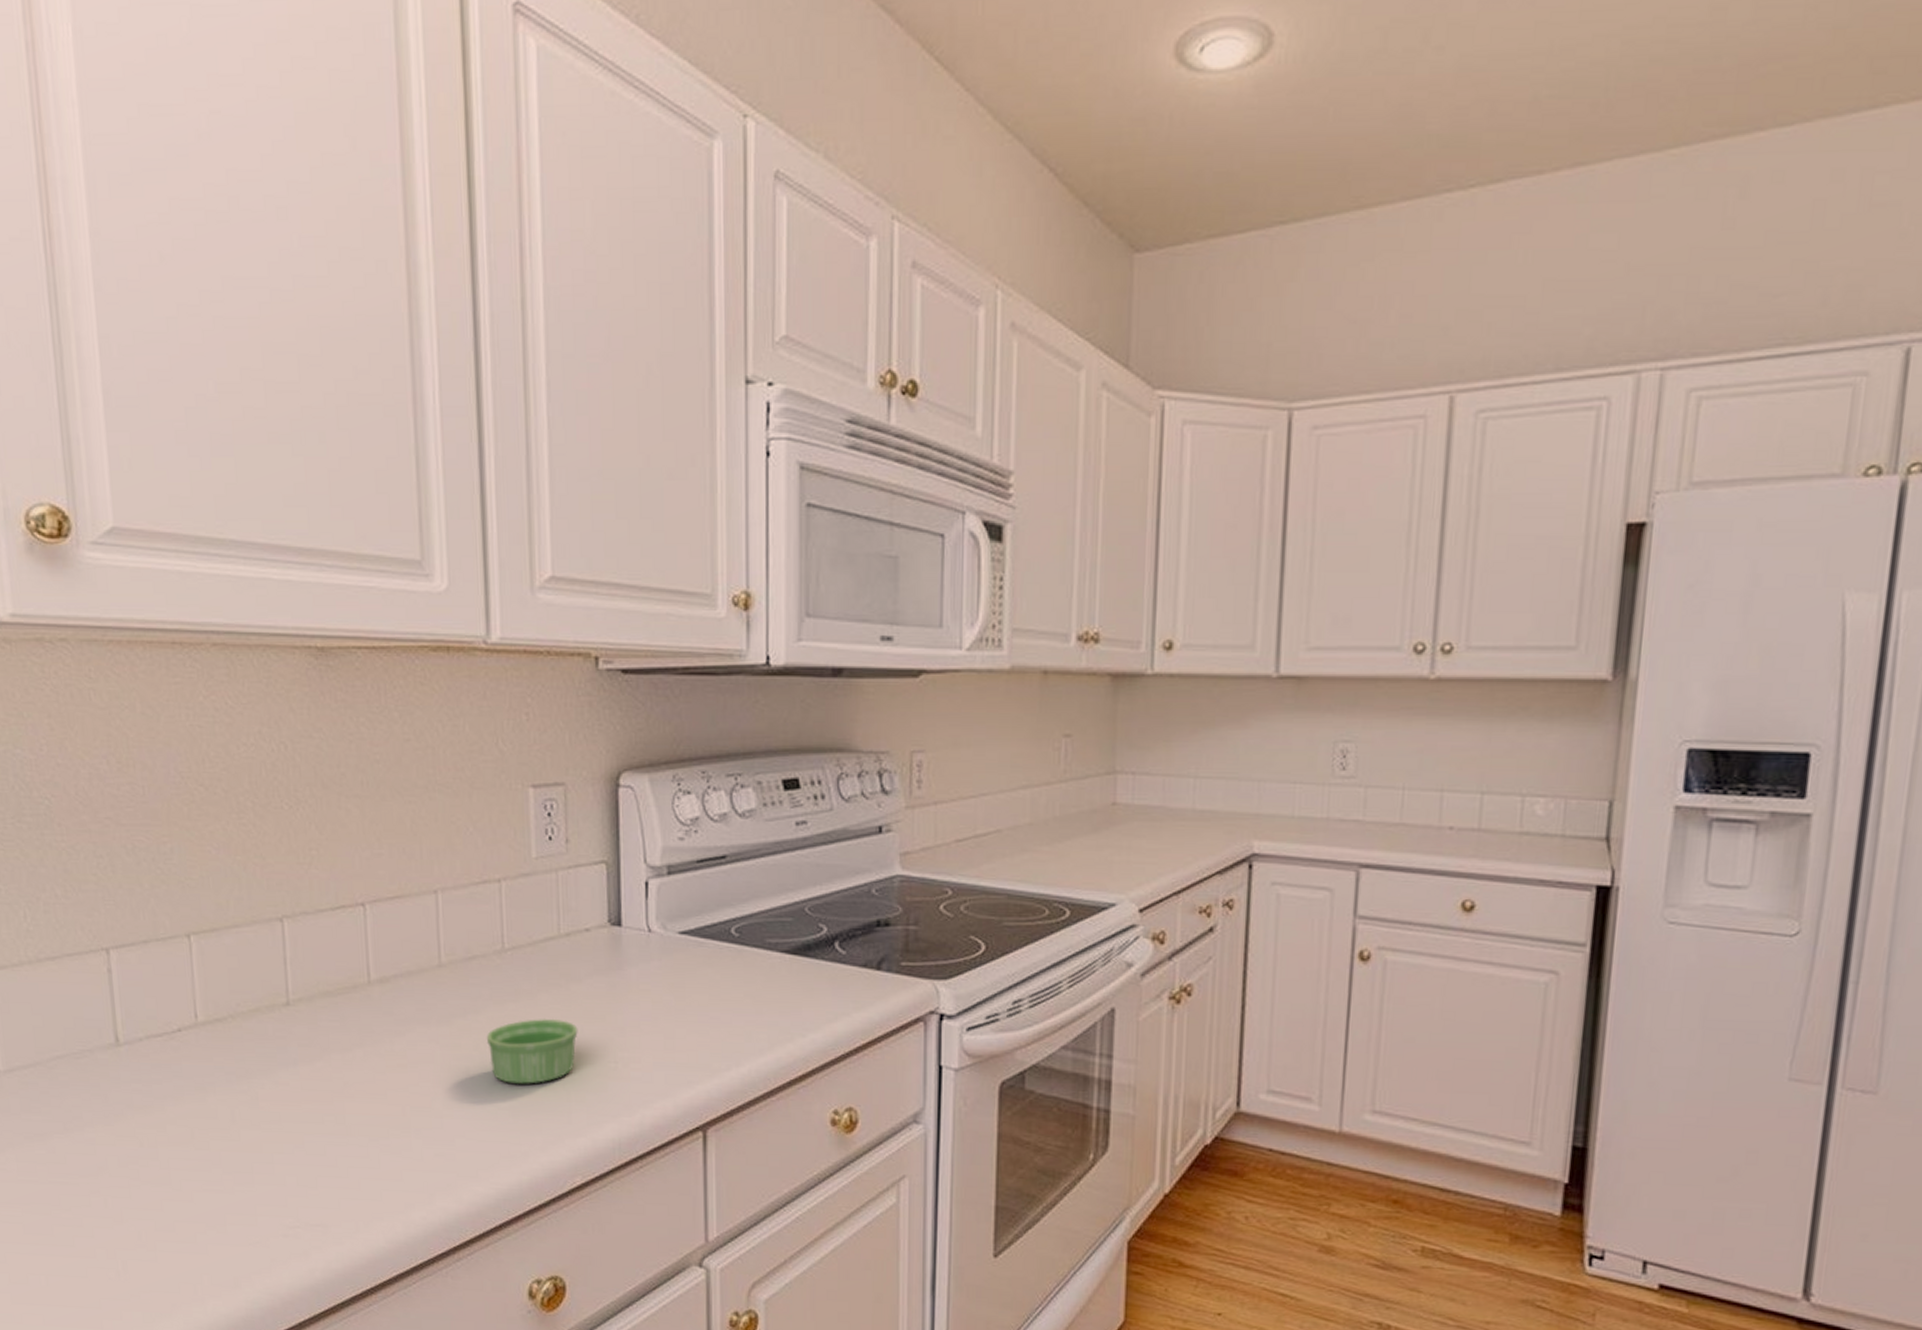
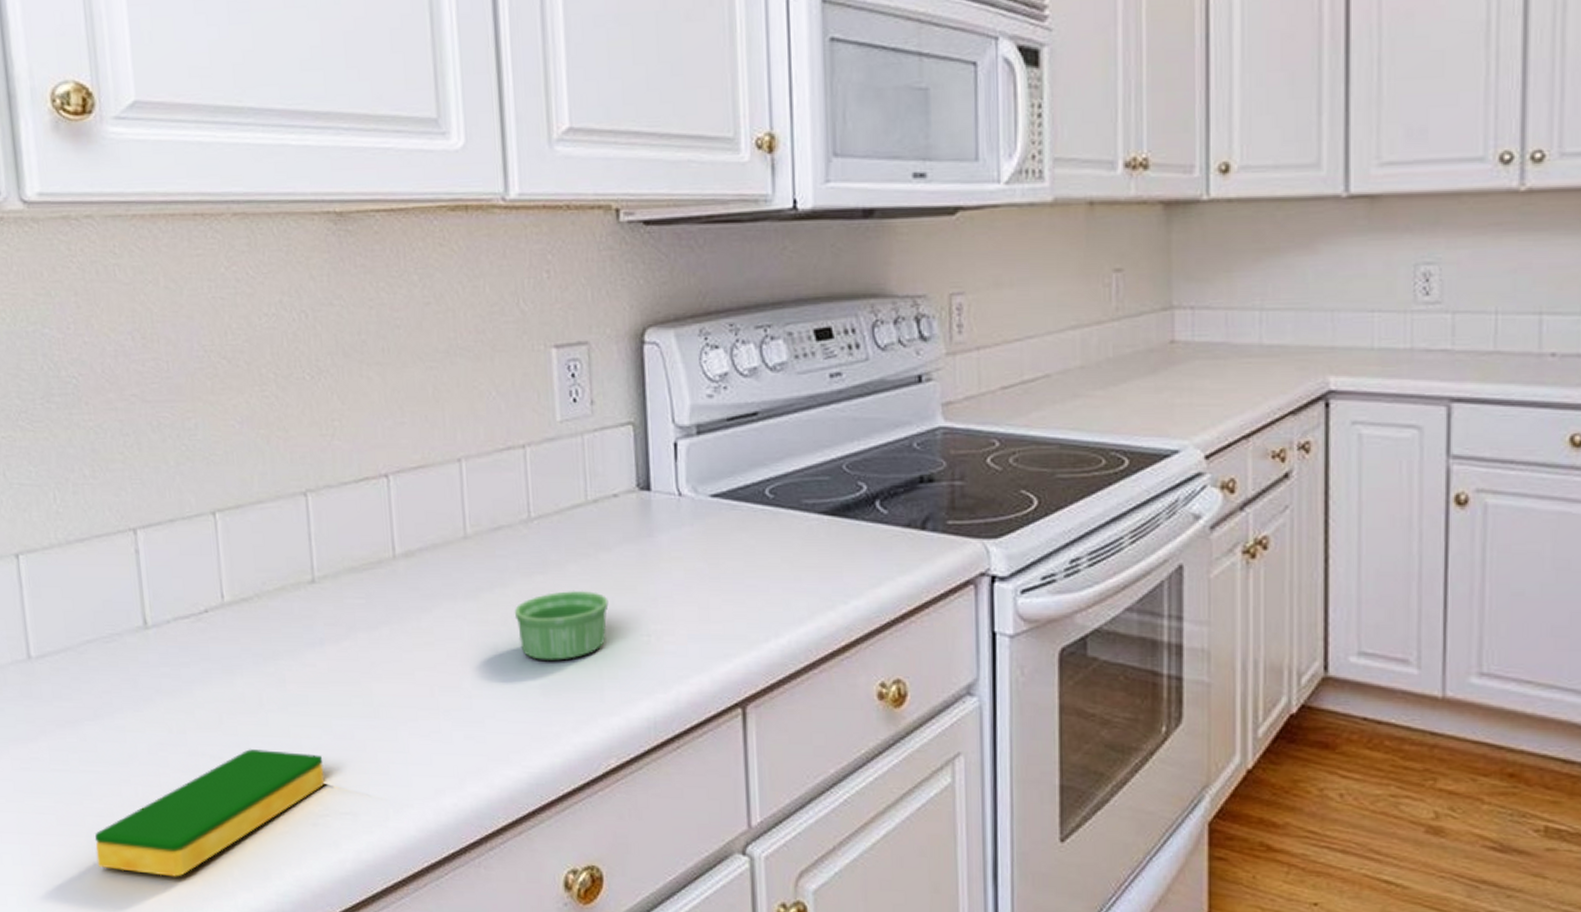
dish sponge: none [63,1163,296,1285] -> present [94,749,325,877]

